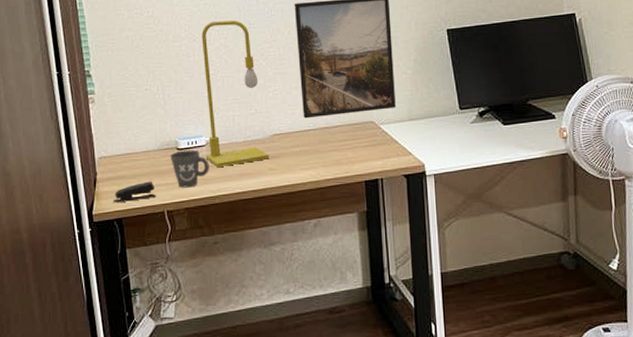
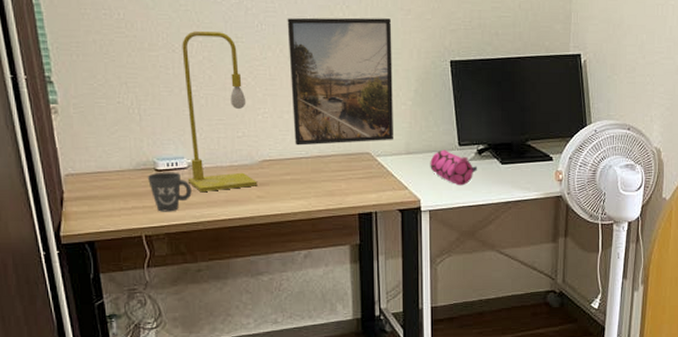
stapler: present [113,181,156,203] -> none [83,203,132,225]
pencil case: none [432,114,479,149] -> present [430,149,477,186]

